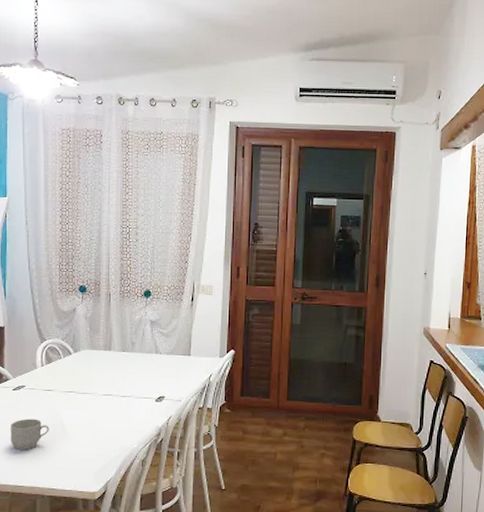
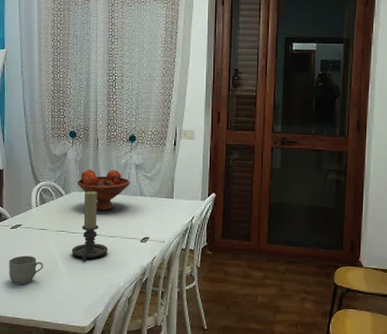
candle holder: none [80,348,121,424] -> present [71,190,109,262]
fruit bowl: none [87,326,145,369] -> present [77,169,131,211]

